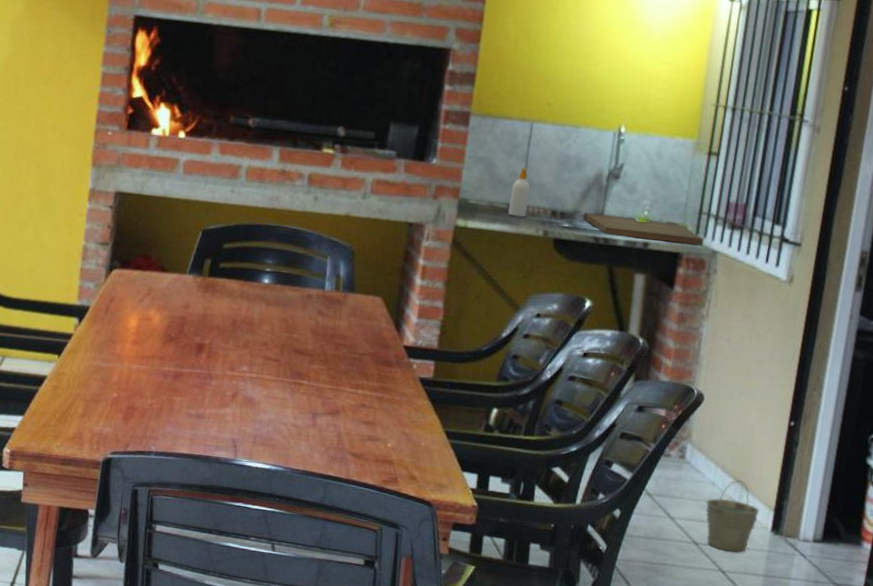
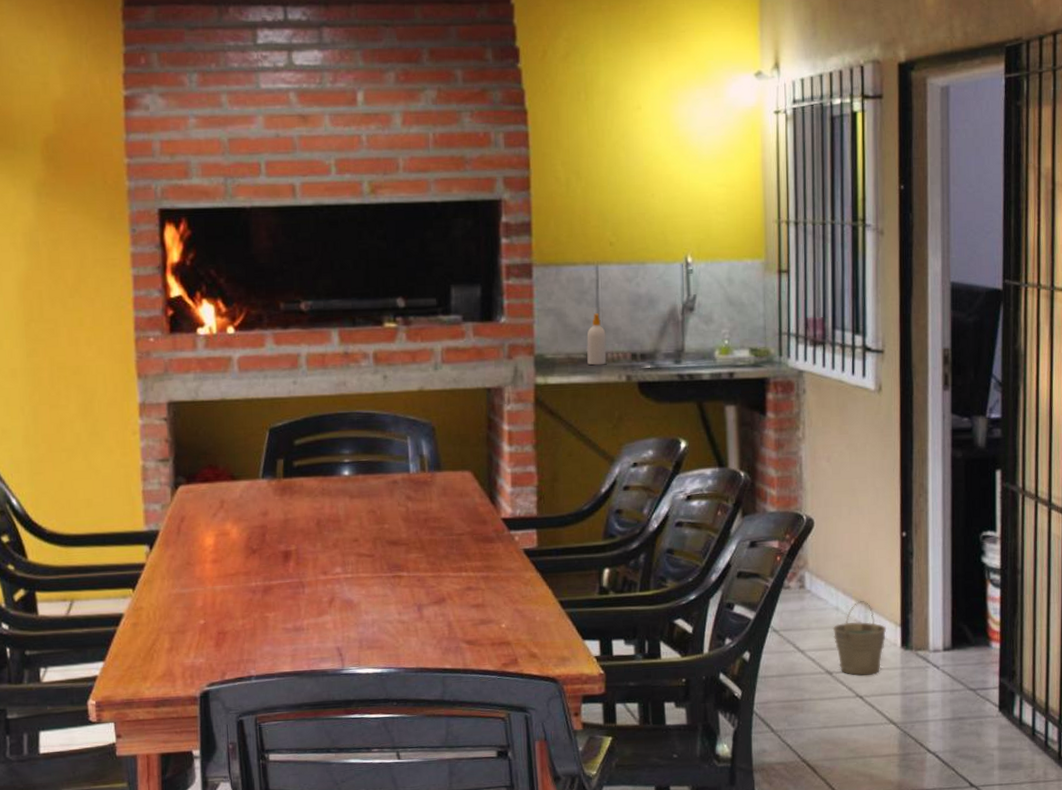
cutting board: present [583,212,704,245] -> none [664,347,788,370]

